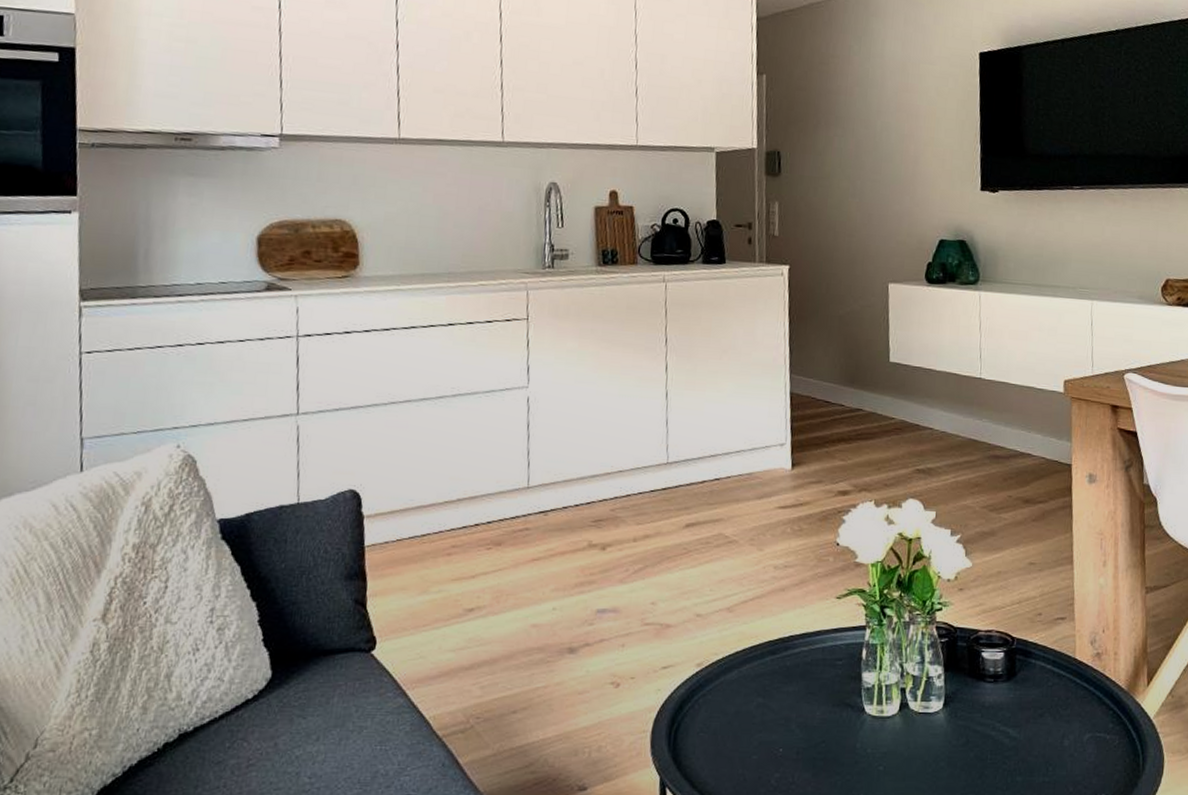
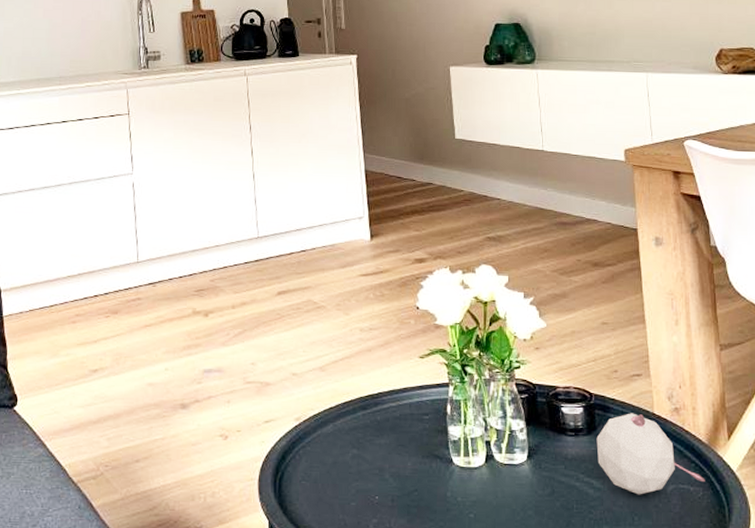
decorative ball: none [1015,658,1122,744] -> present [596,413,705,495]

